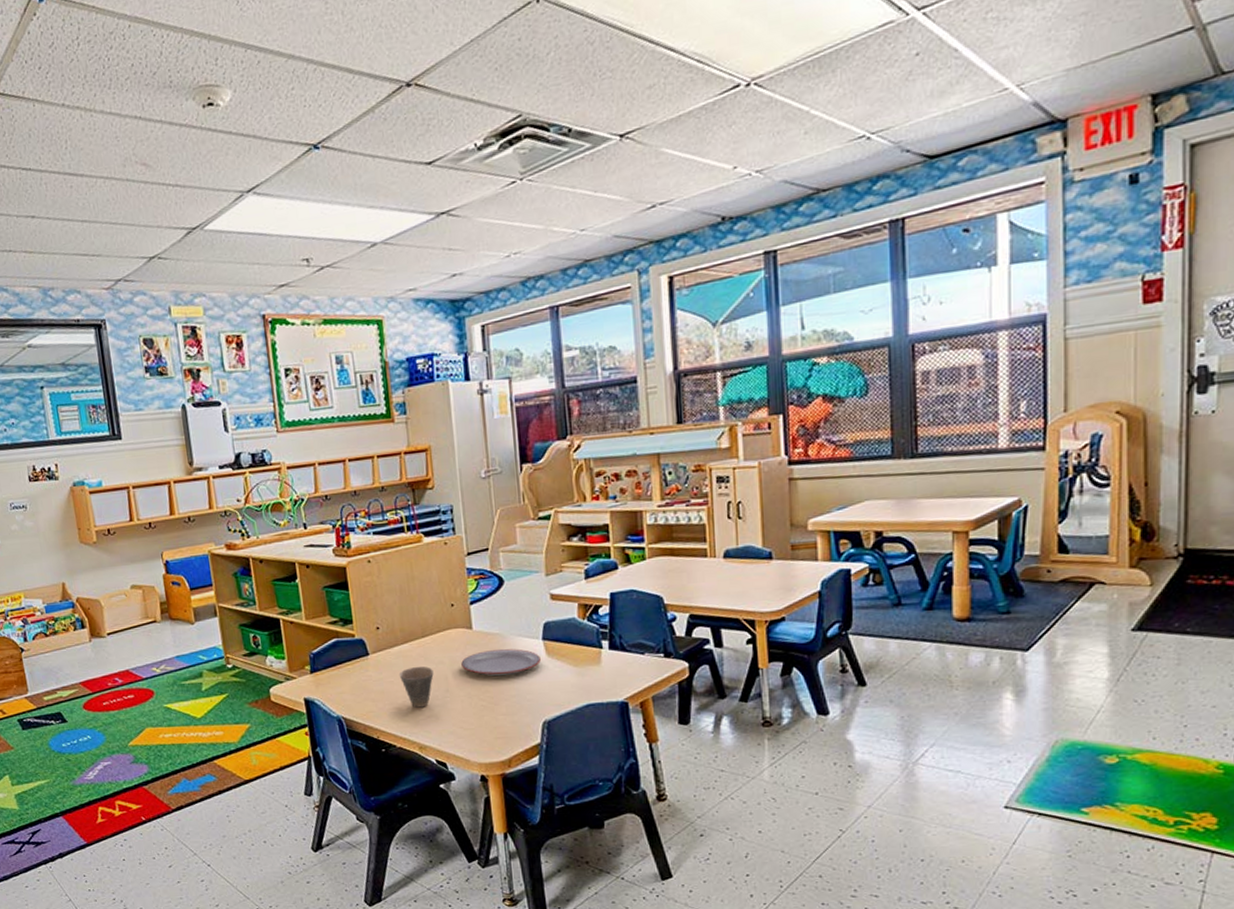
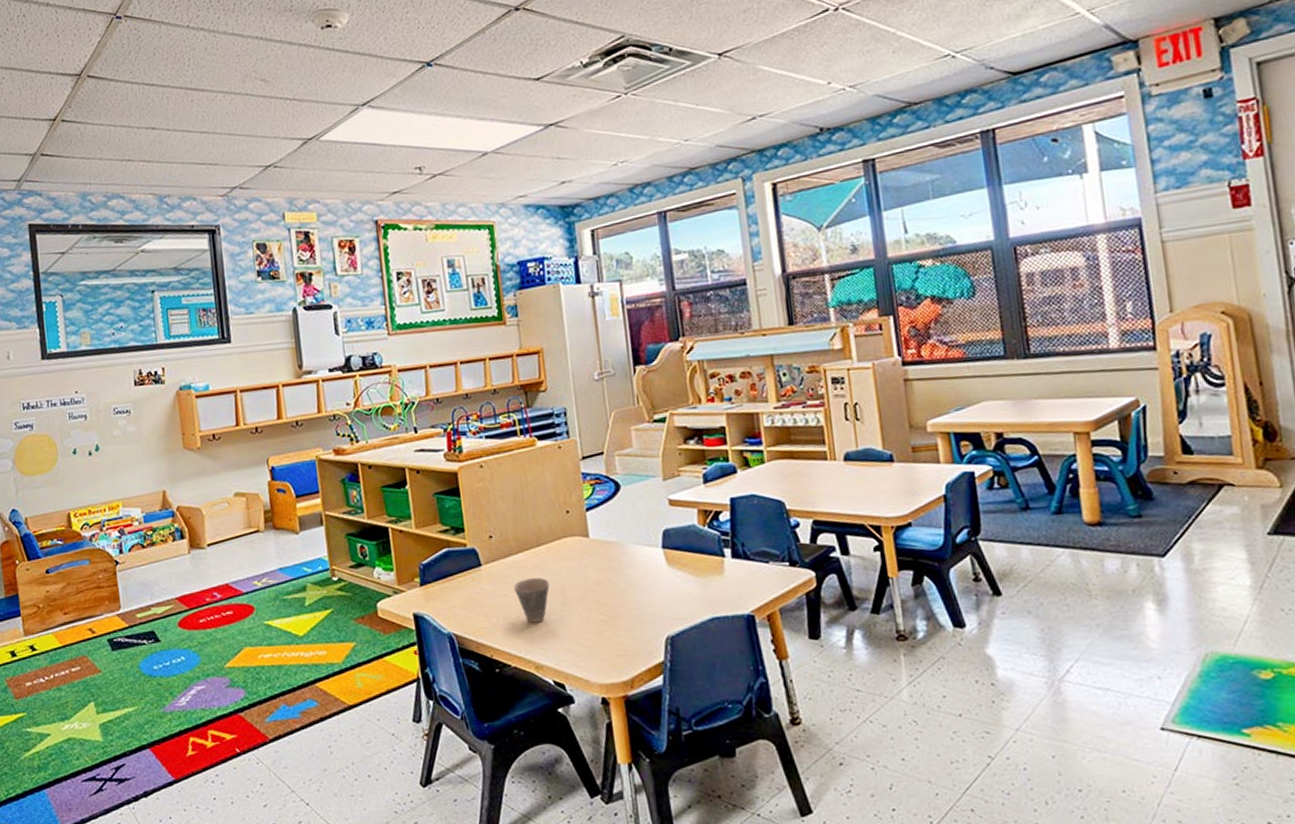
plate: present [461,648,541,677] -> none [578,558,661,588]

